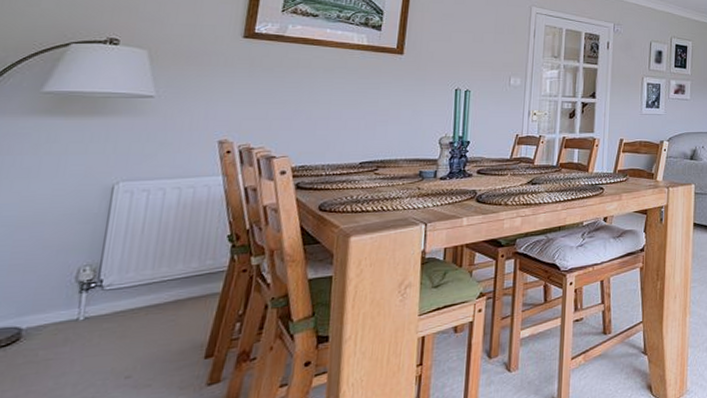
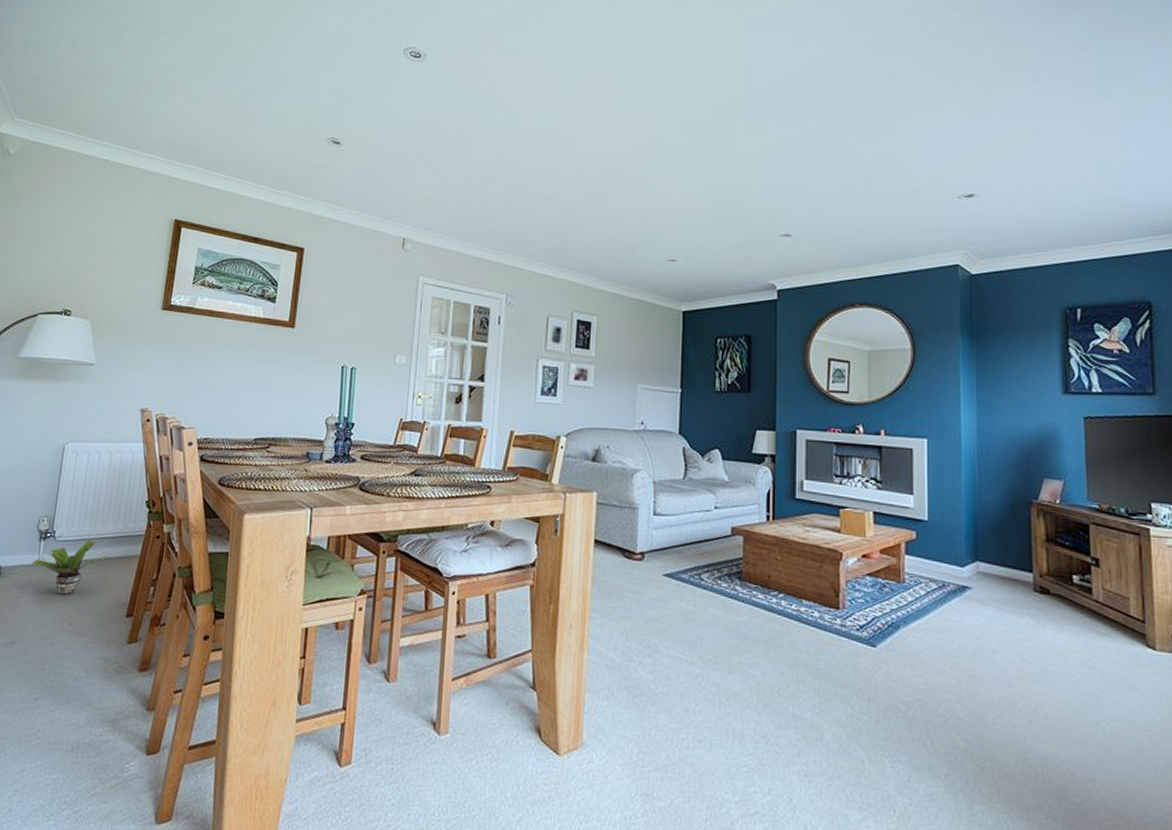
potted plant: none [69,284,177,348] -> present [32,540,107,595]

